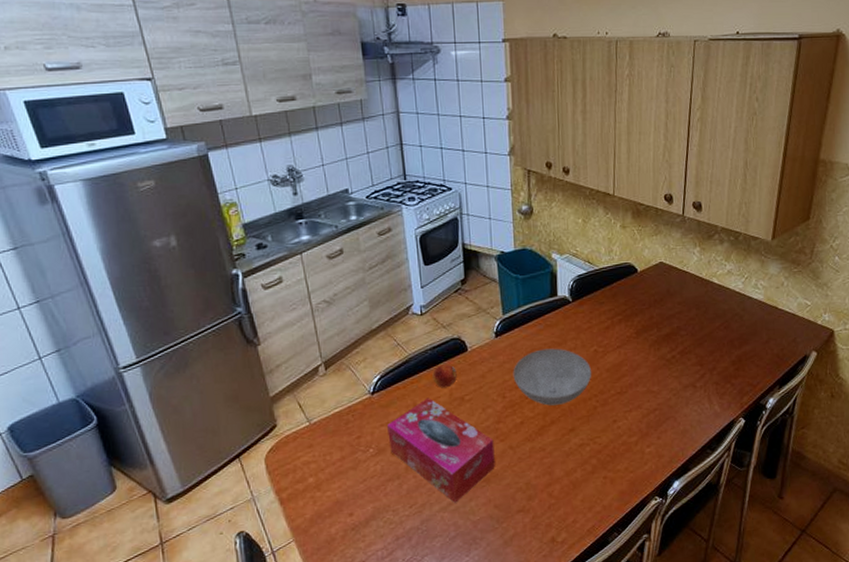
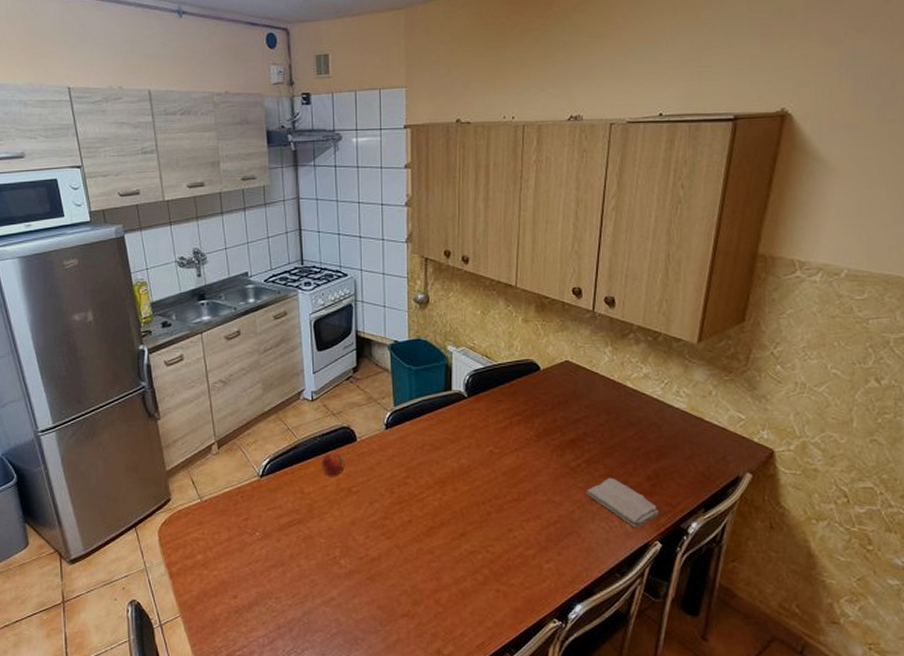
tissue box: present [386,397,495,503] -> none [273,485,380,598]
bowl: present [513,348,591,406] -> none [402,445,486,506]
washcloth: none [681,365,742,408] -> present [587,477,659,528]

